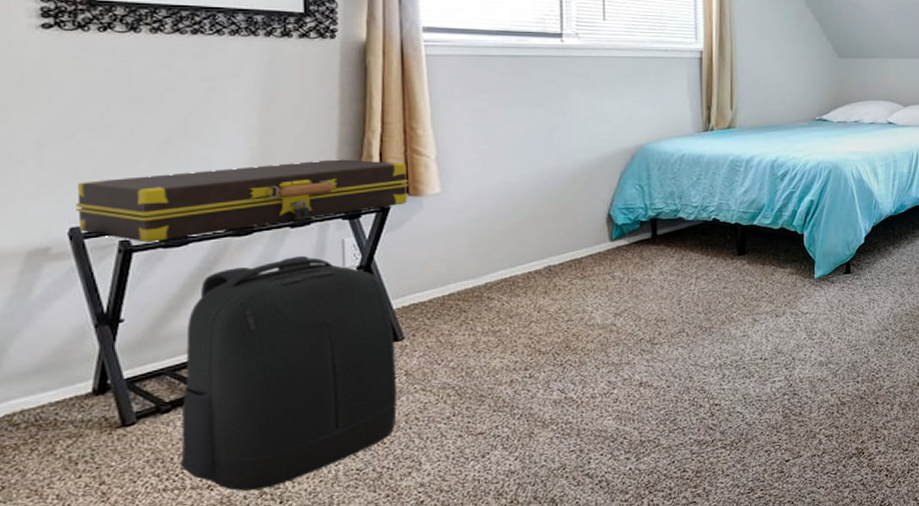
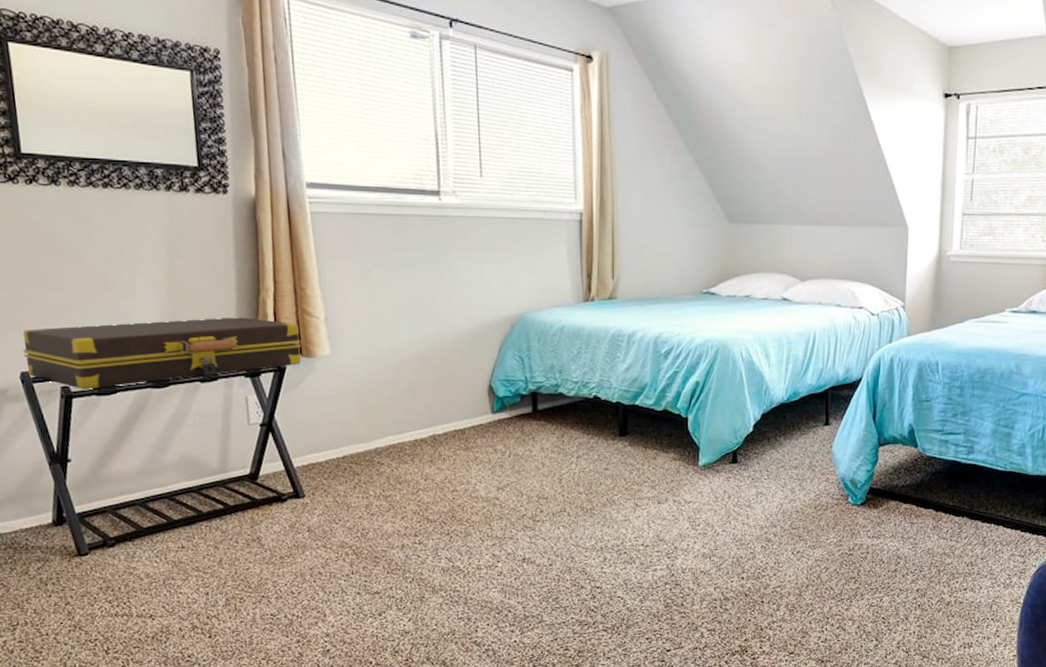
backpack: present [181,255,397,491] -> none [122,410,302,623]

